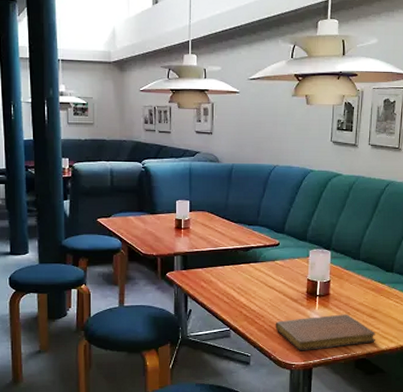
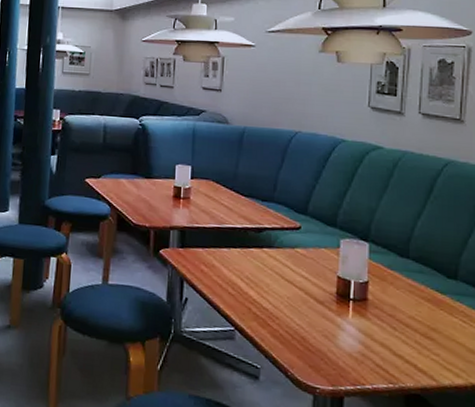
notebook: present [275,314,376,351] -> none [293,326,435,374]

